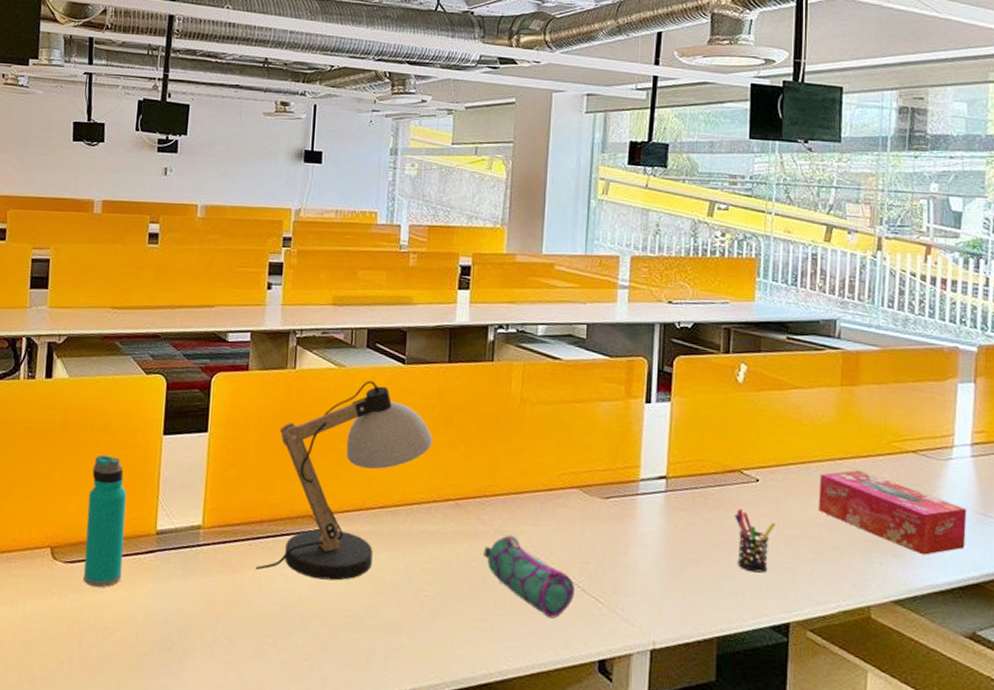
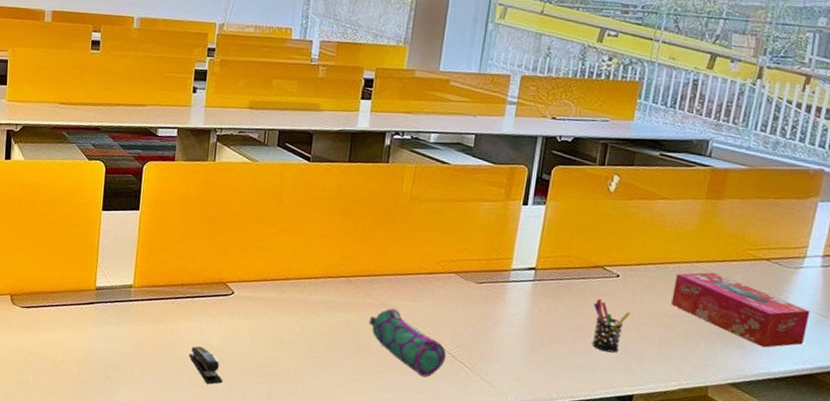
water bottle: present [84,454,127,587] -> none [37,224,72,328]
desk lamp: present [256,381,433,581] -> none [176,174,331,336]
stapler: none [271,597,314,646] -> present [188,346,223,384]

